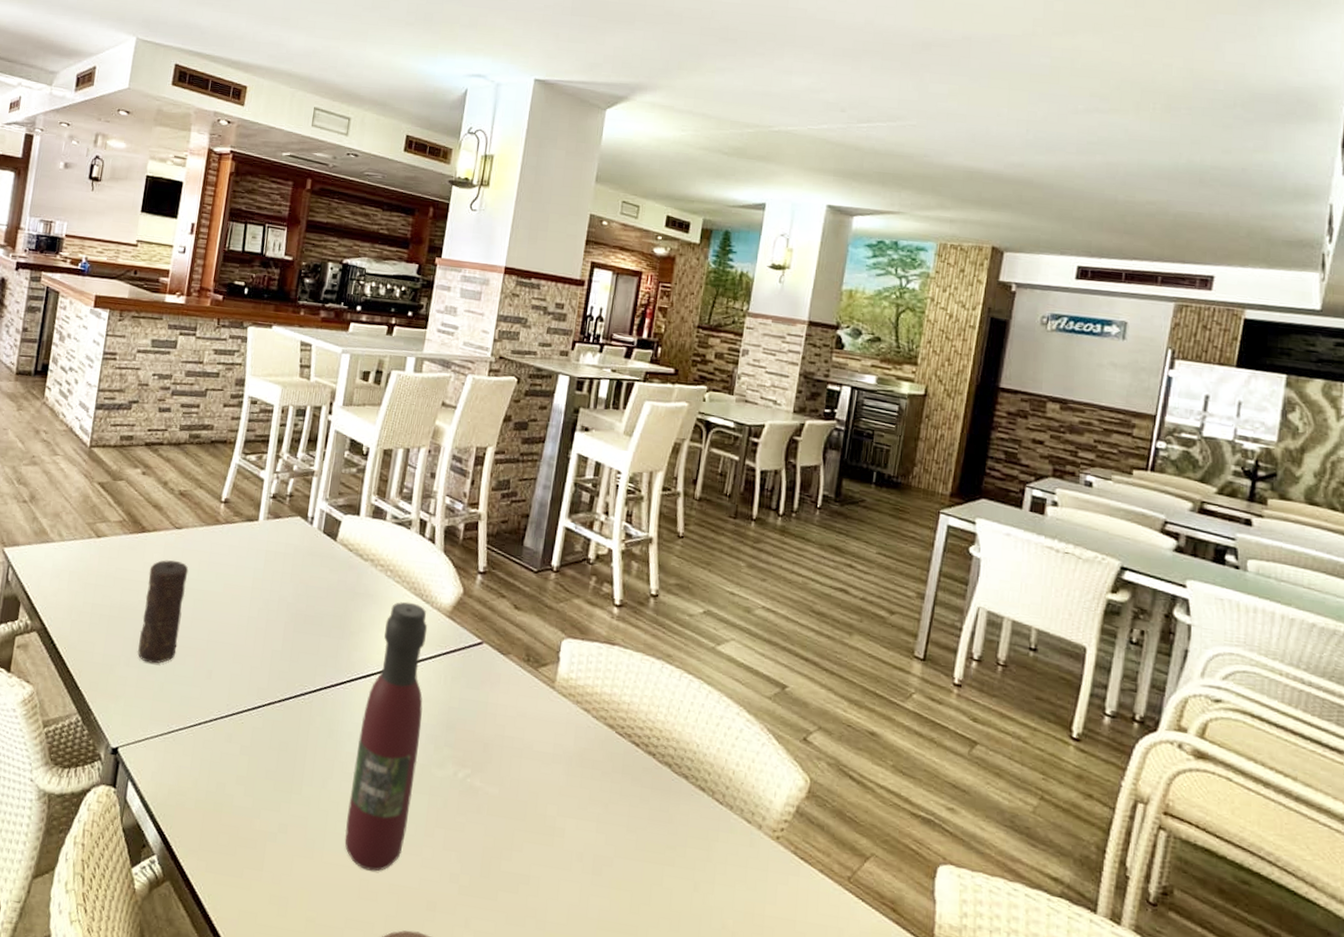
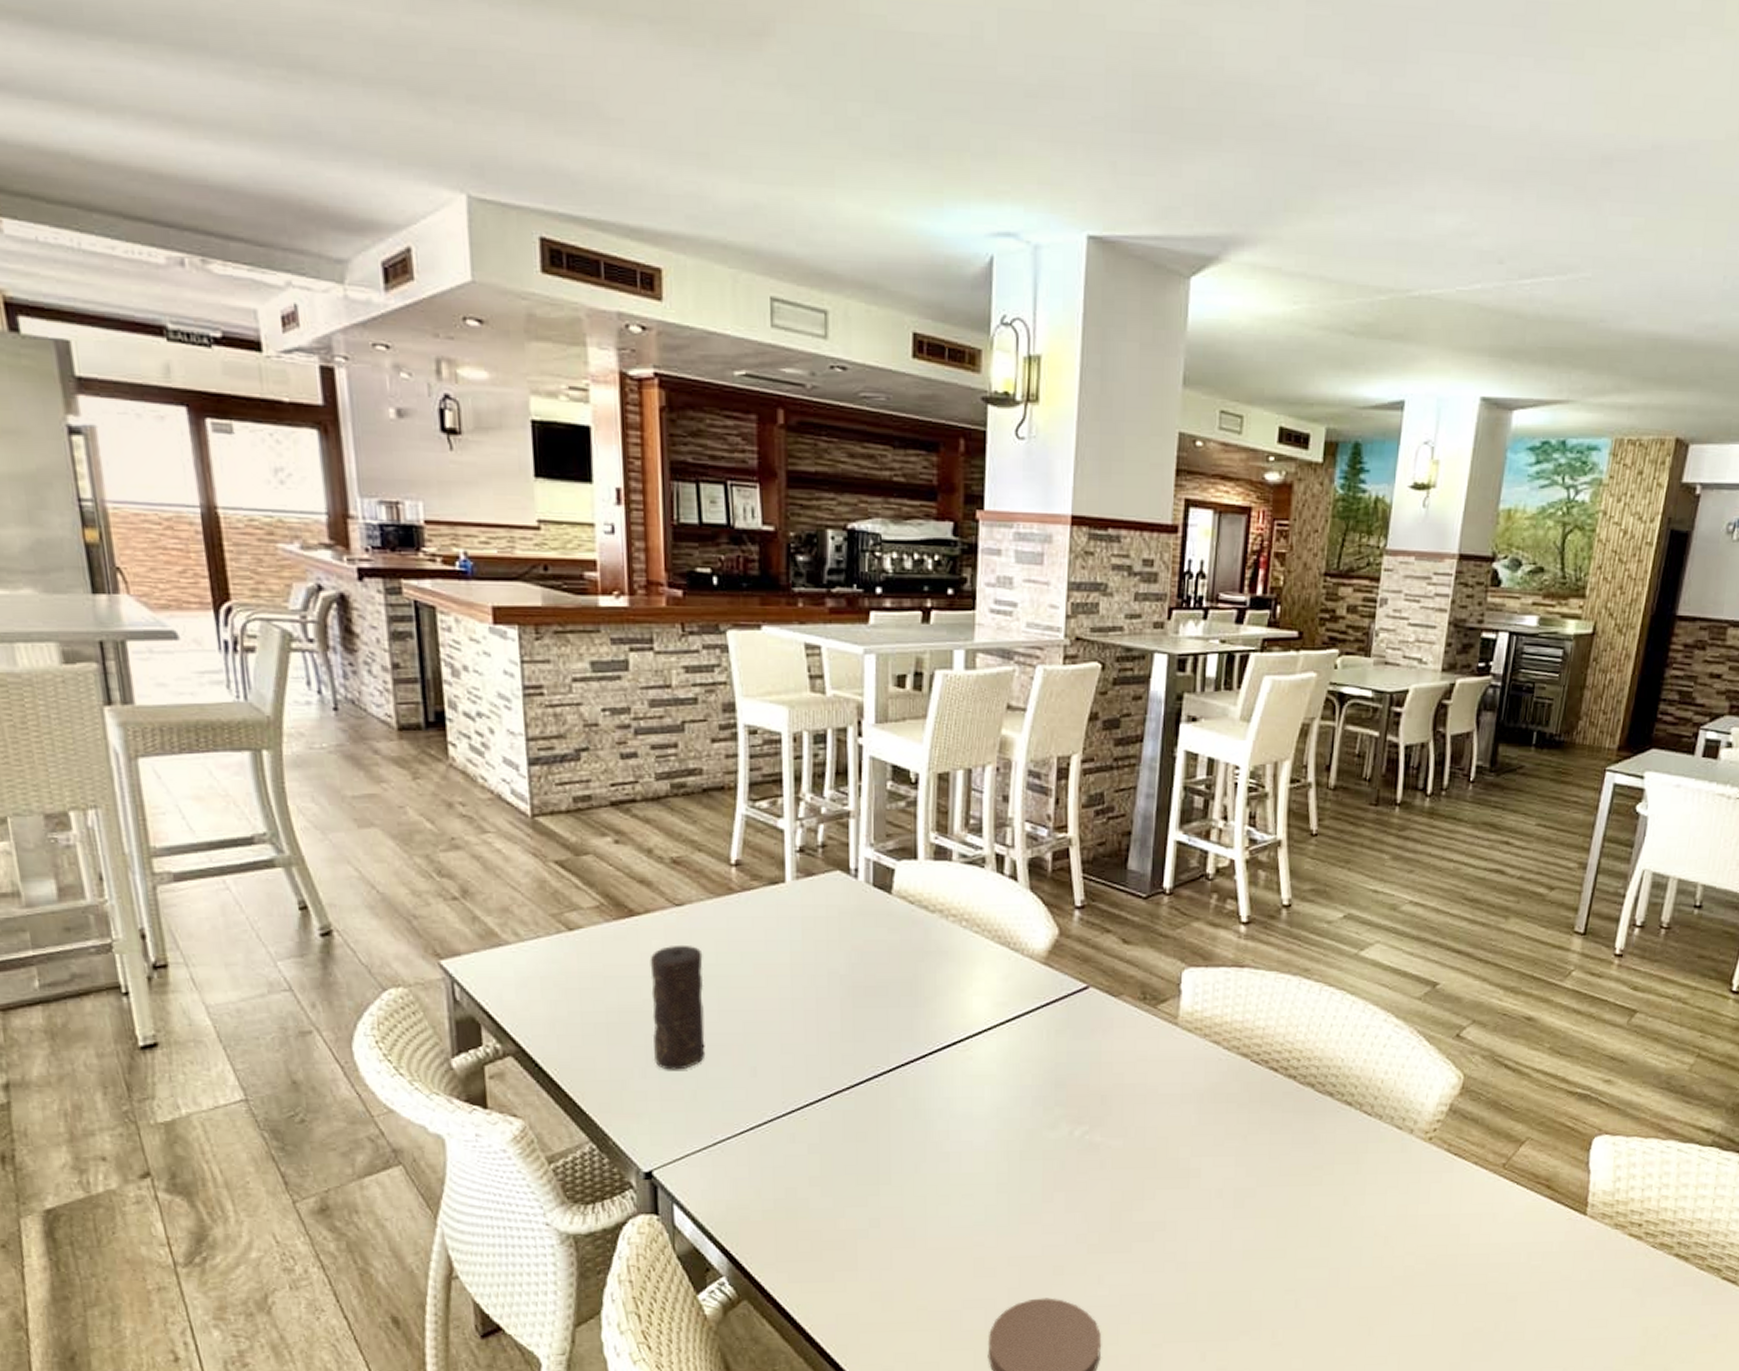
wine bottle: present [344,601,428,872] -> none [950,953,1026,1248]

